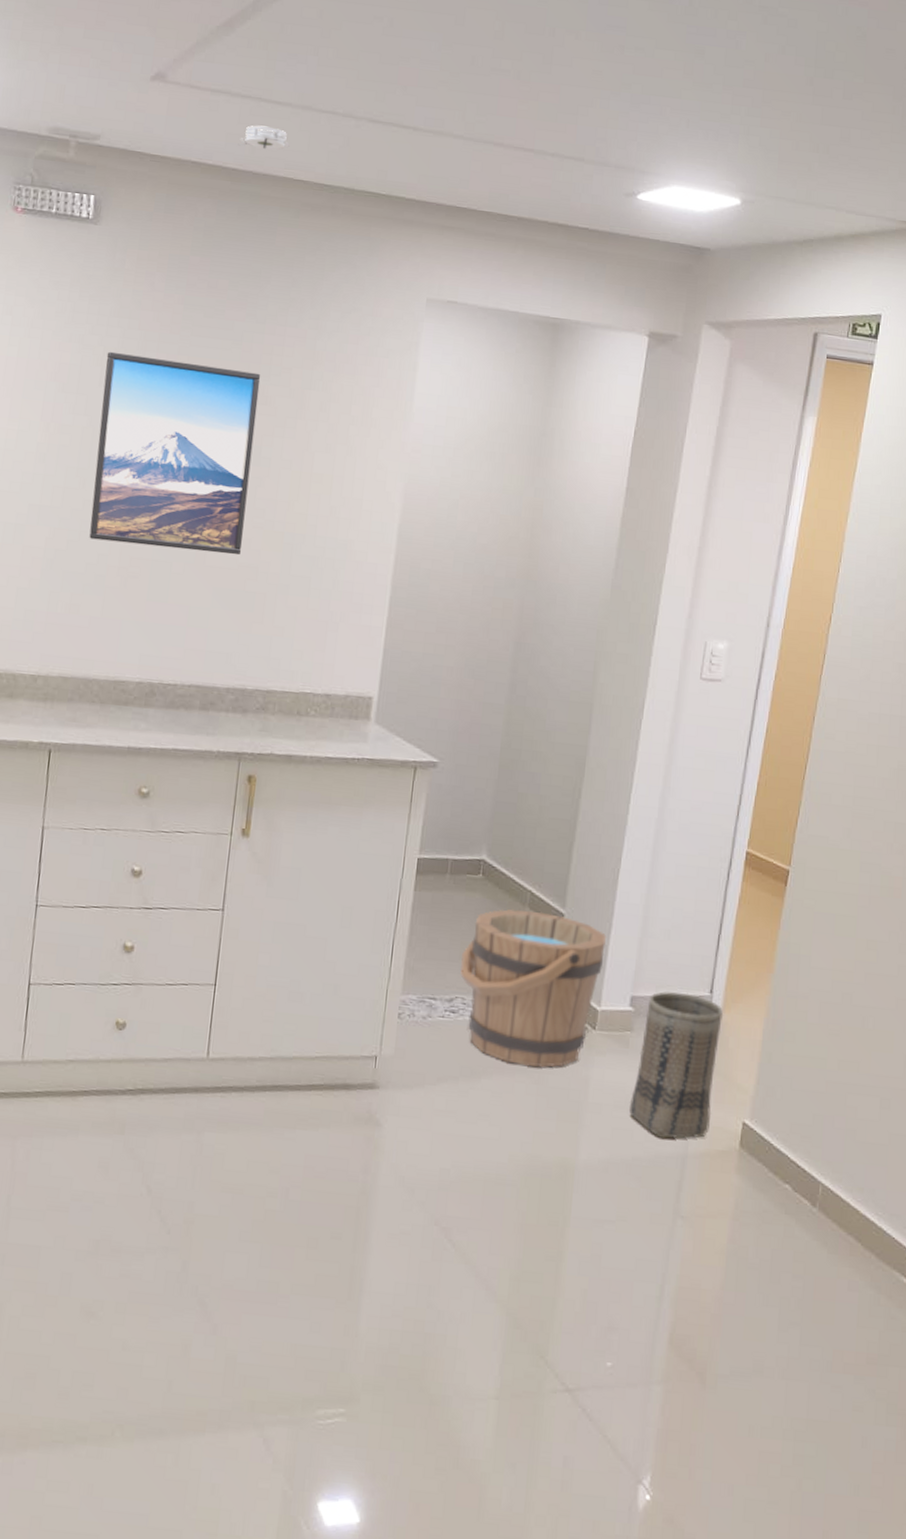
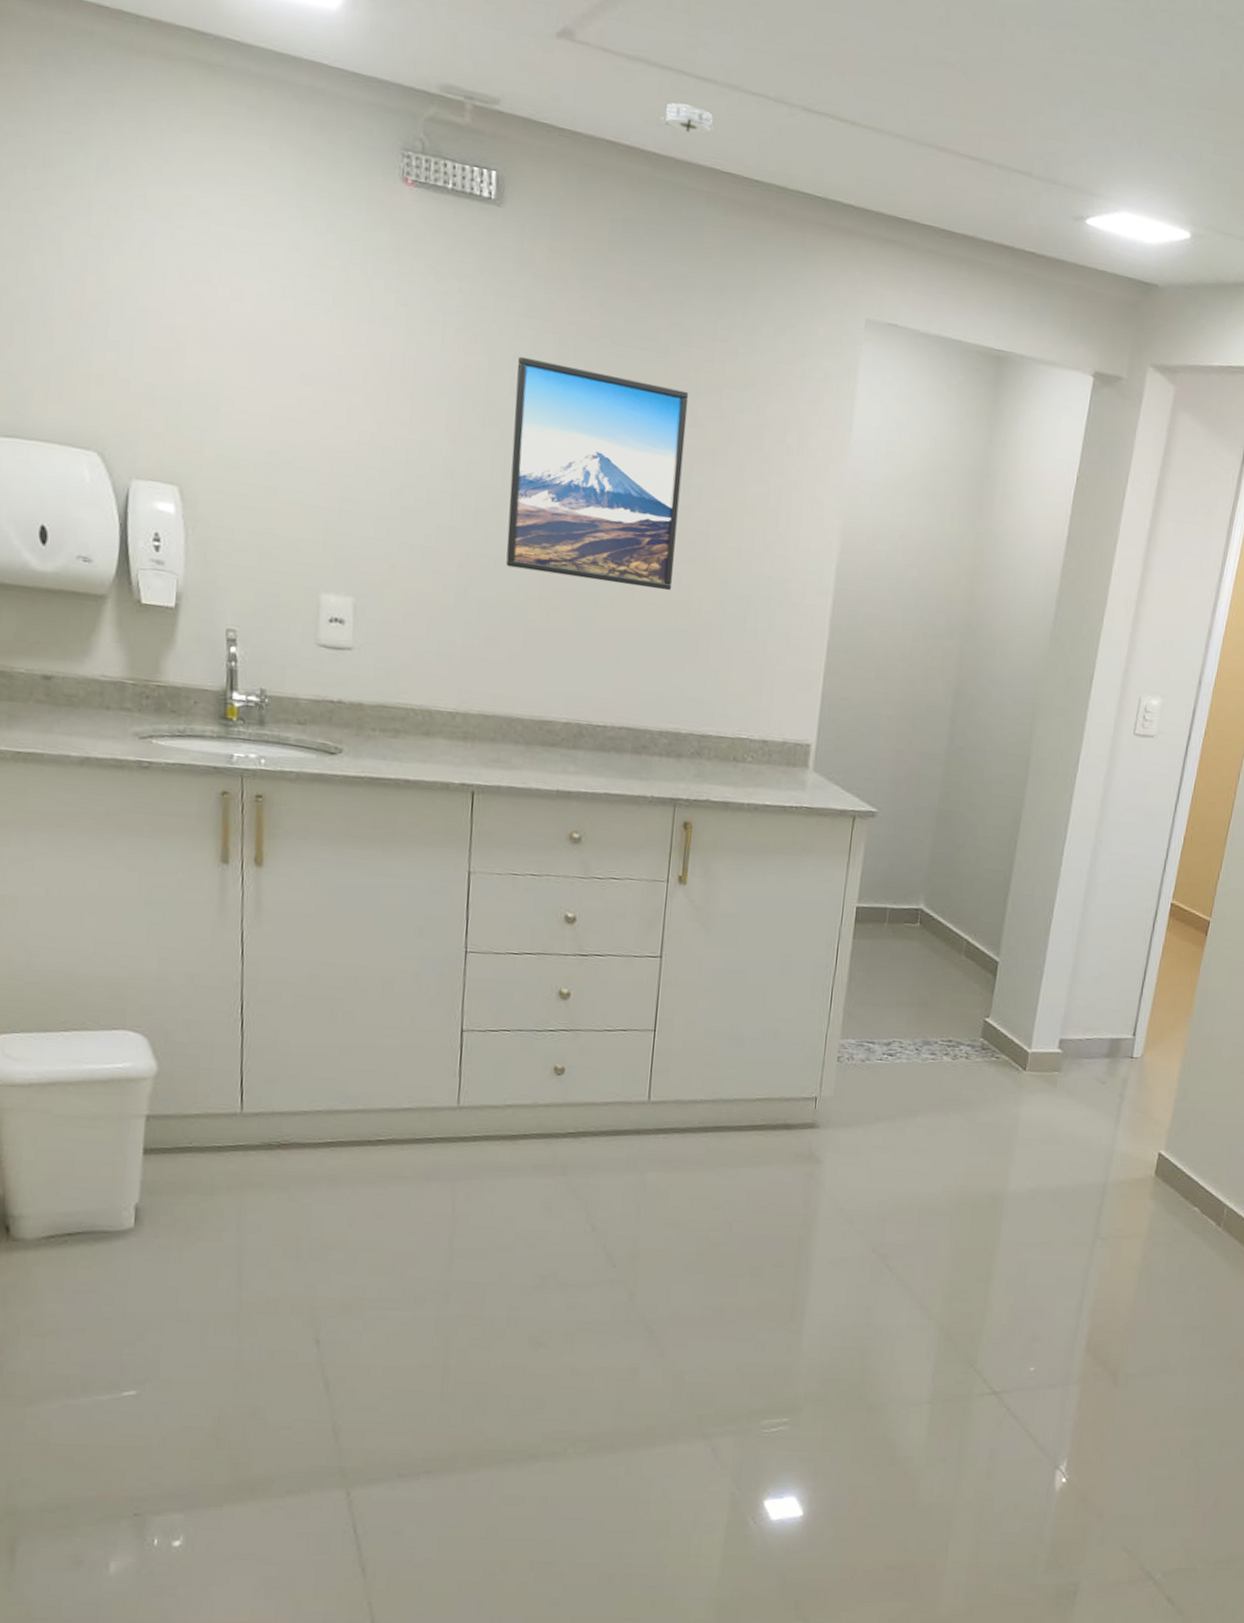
bucket: present [460,909,607,1067] -> none [898,957,1039,1106]
basket: present [630,991,723,1139] -> none [1056,1034,1144,1169]

